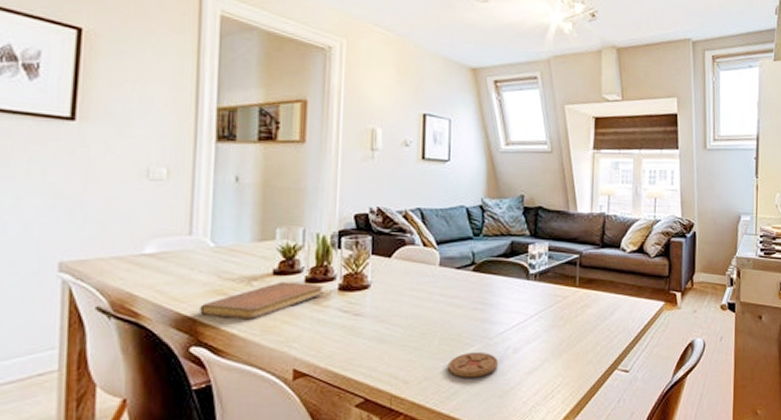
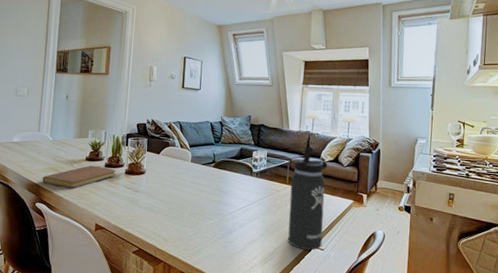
coaster: present [447,351,498,378] -> none [193,223,228,242]
thermos bottle: none [581,234,629,375] -> present [288,146,327,251]

